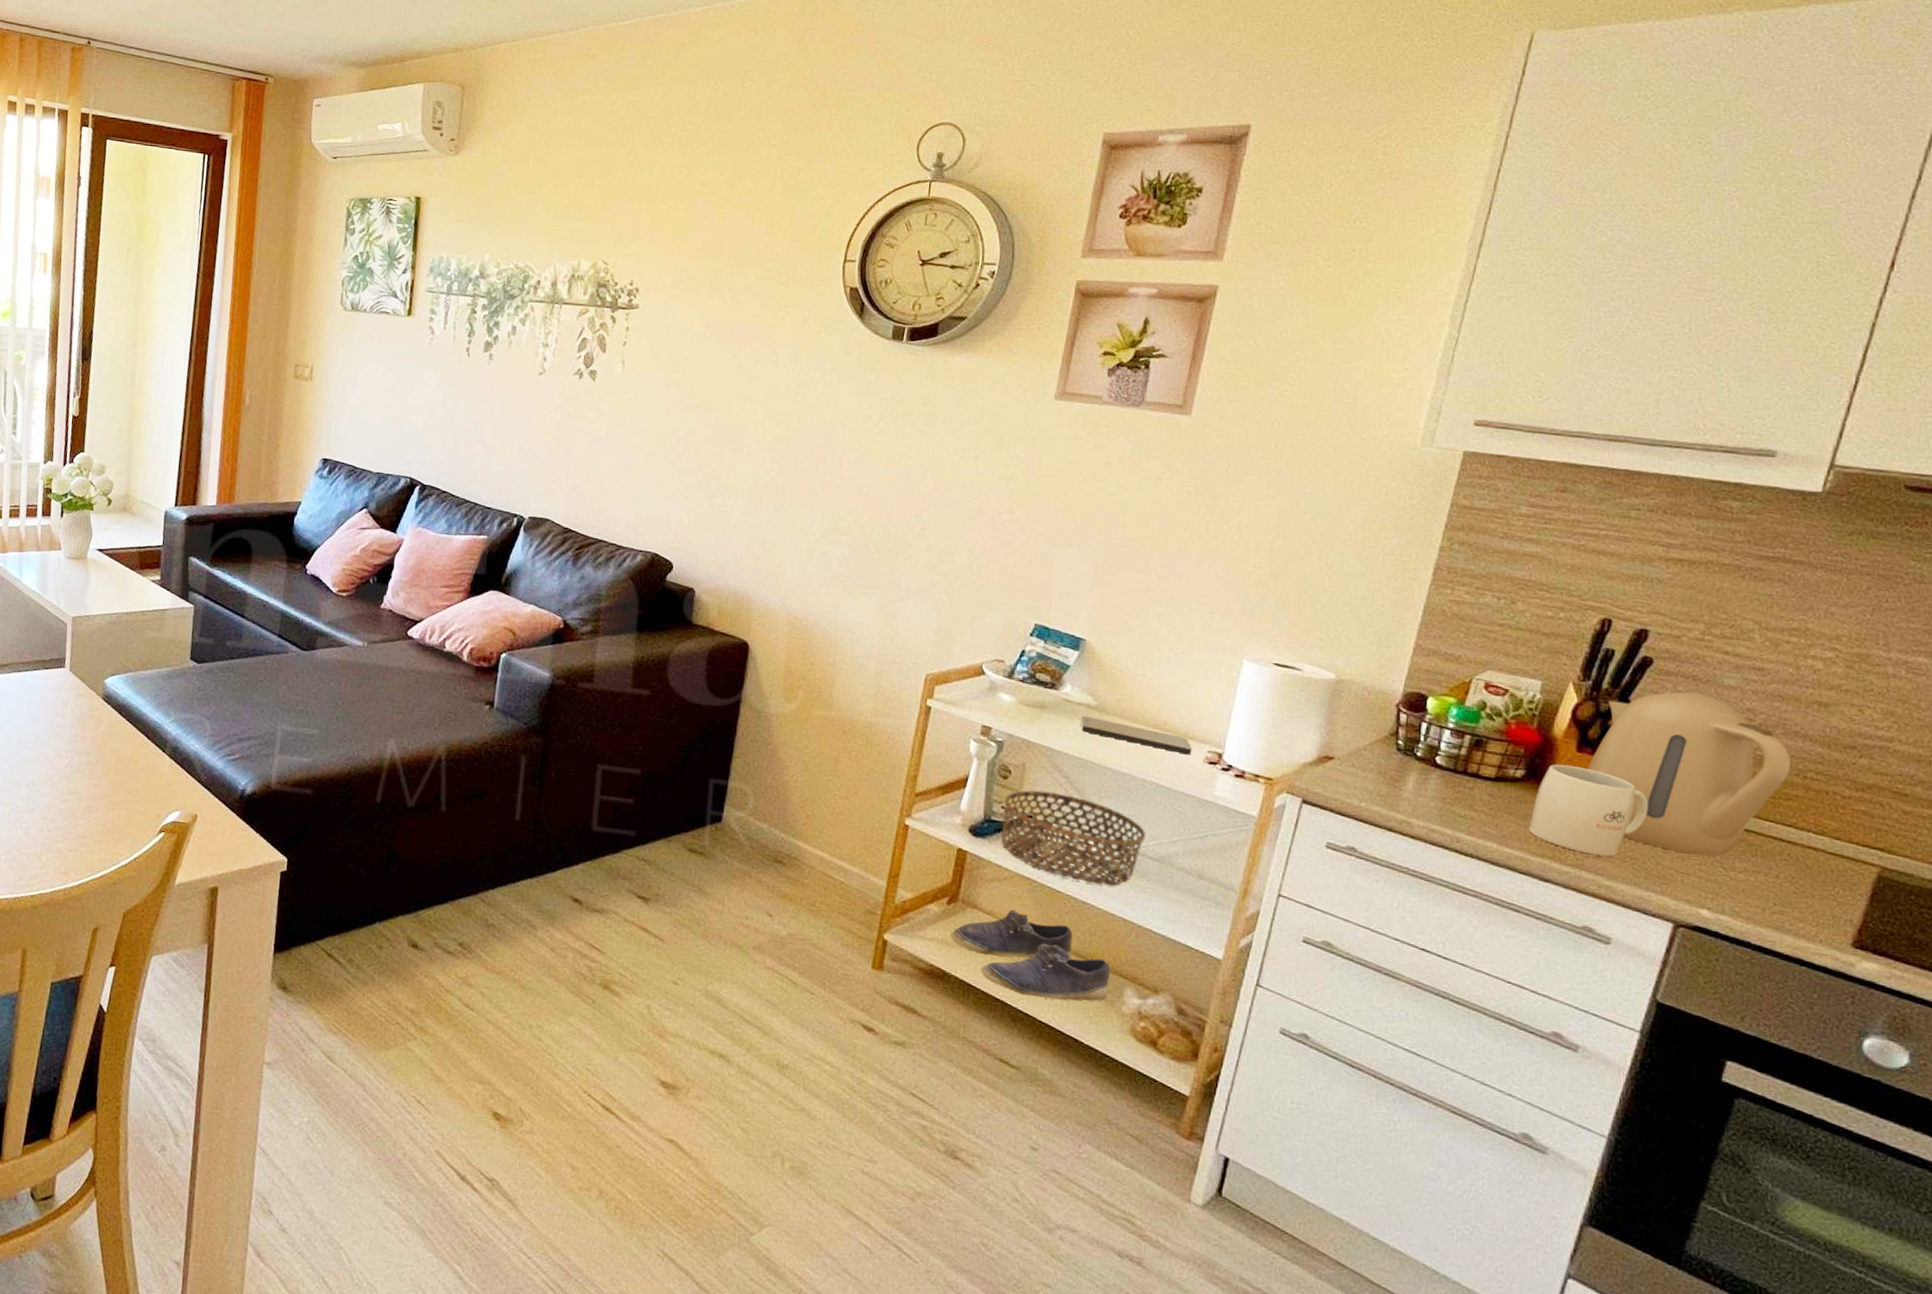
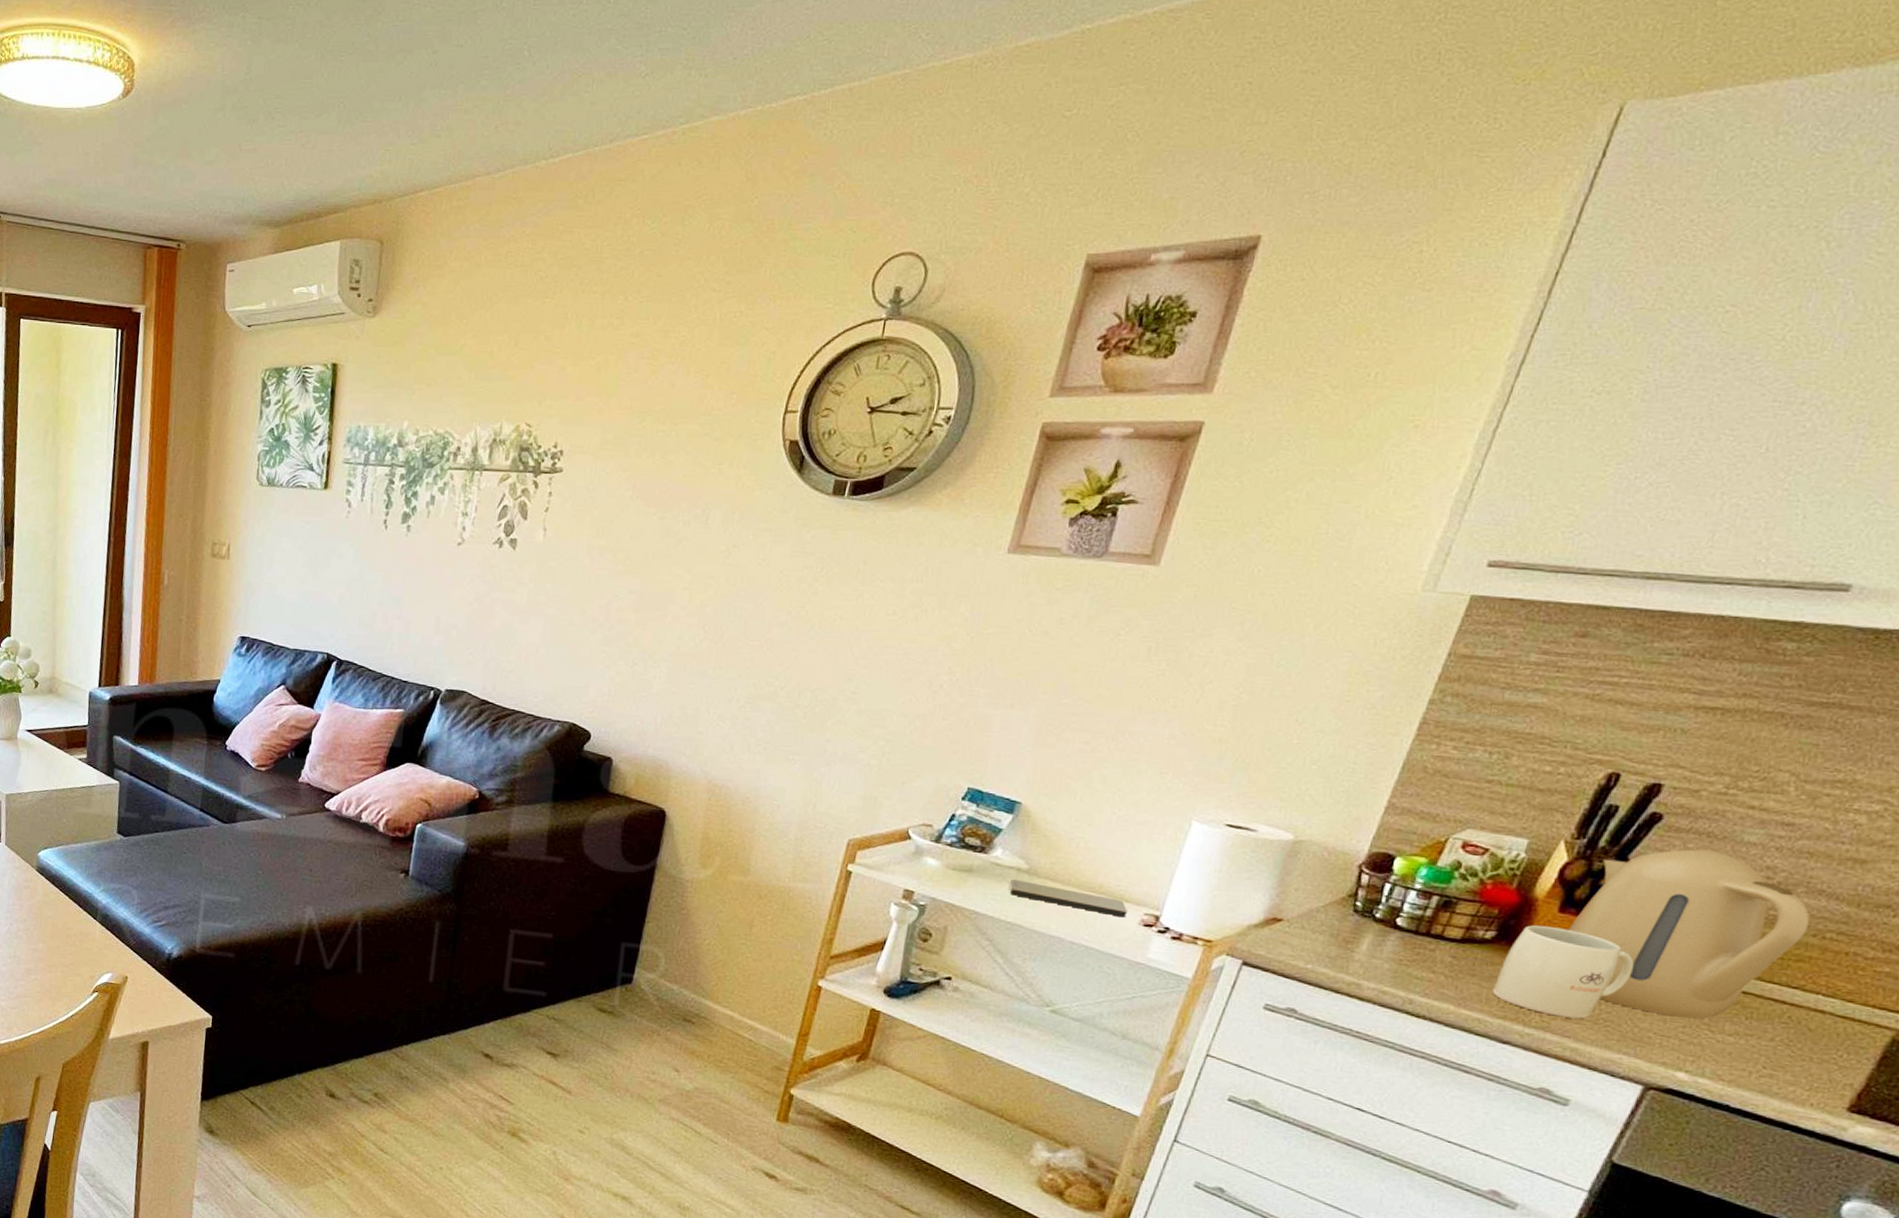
shoe: present [950,909,1111,1001] -> none [858,1066,1022,1154]
basket: present [1001,790,1147,887] -> none [916,953,1070,1046]

